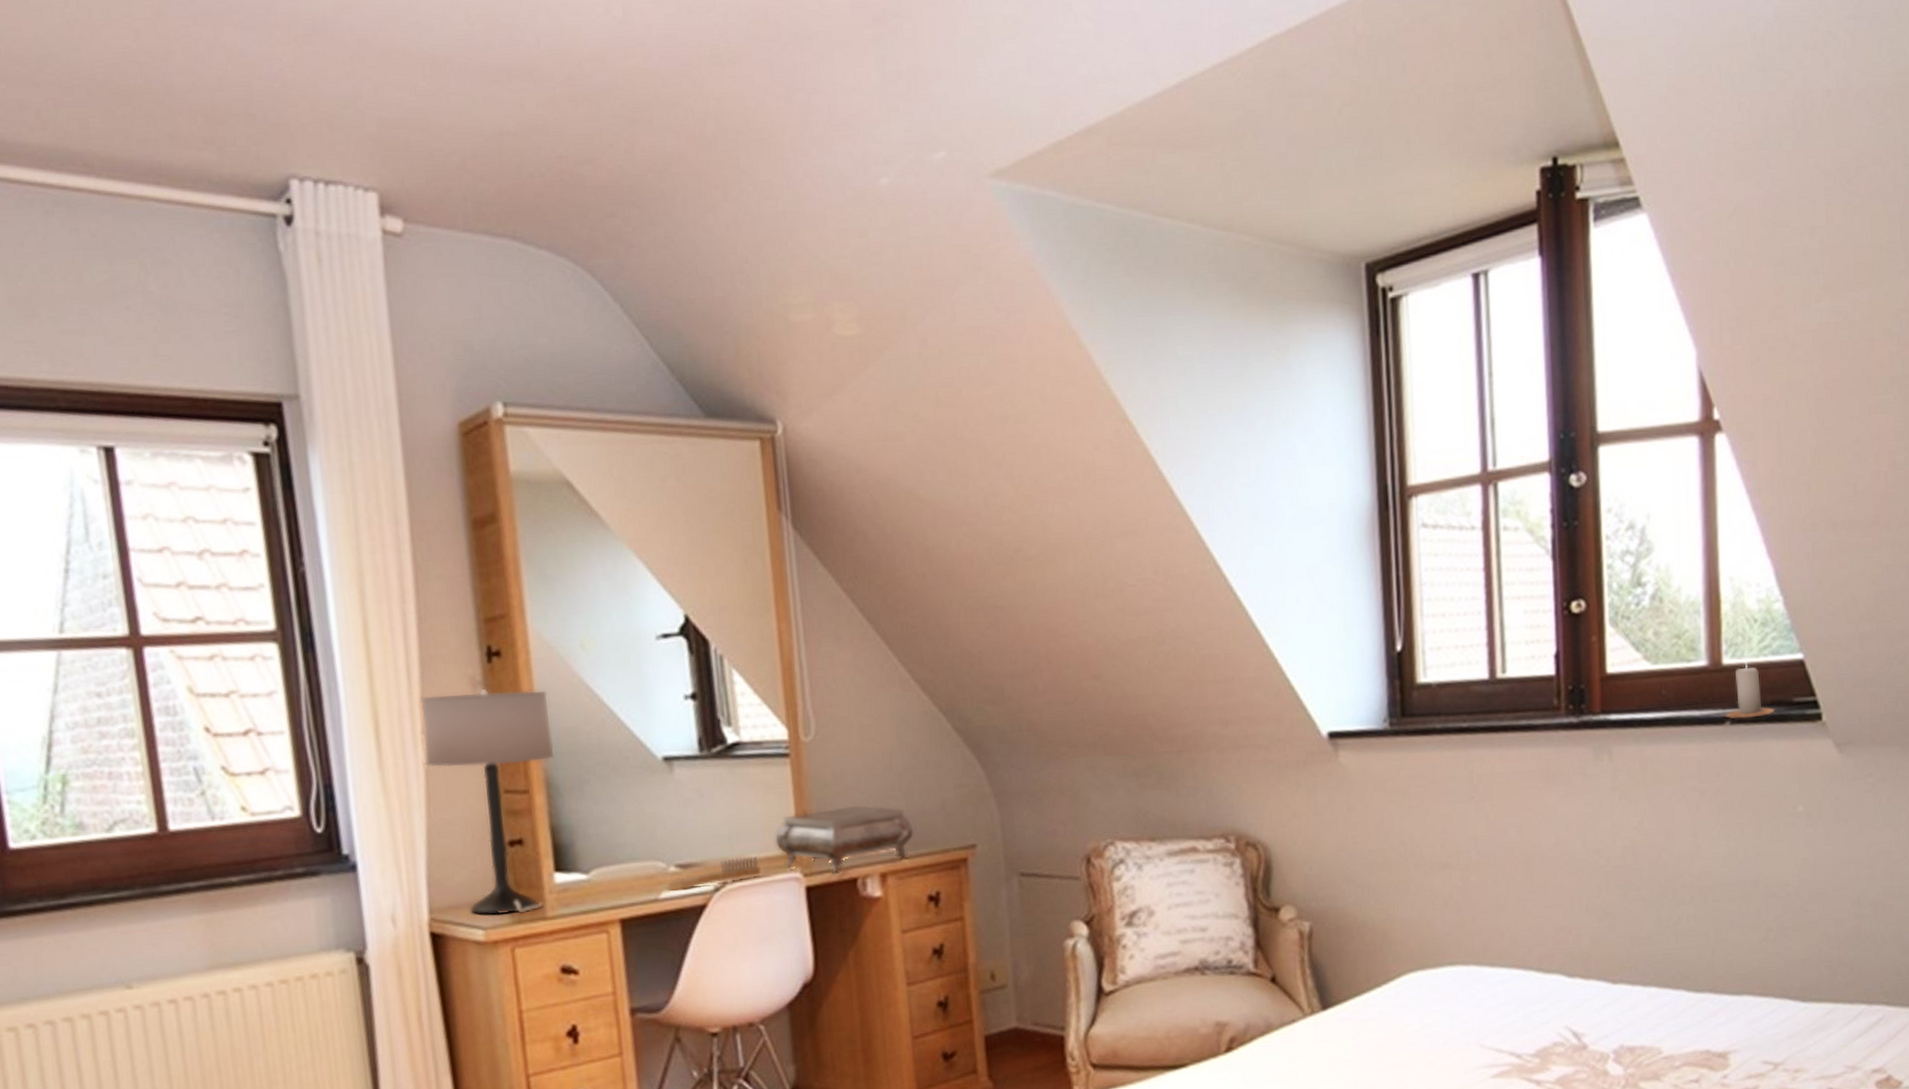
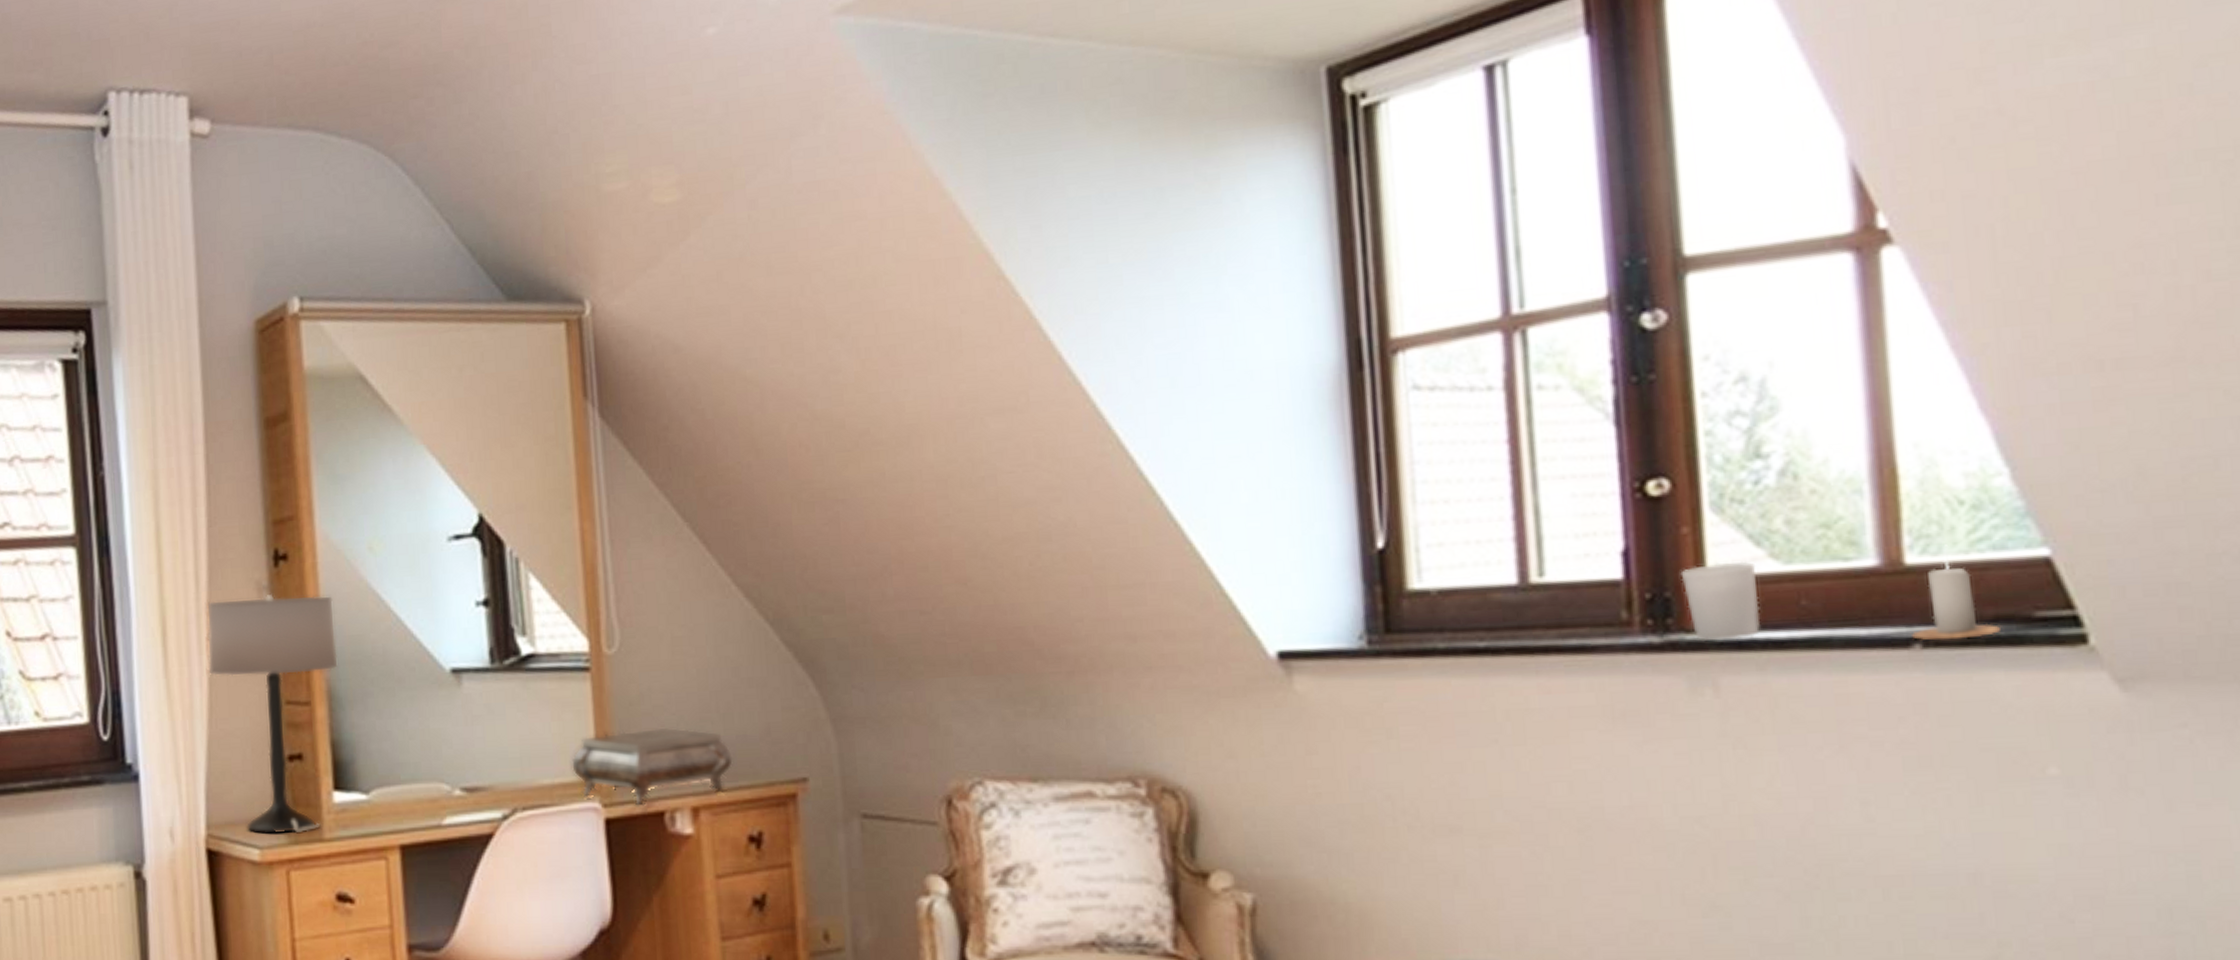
wire brush: present [668,856,761,891] -> none [453,782,554,818]
candle holder: none [1590,662,1638,720] -> present [1680,561,1760,640]

